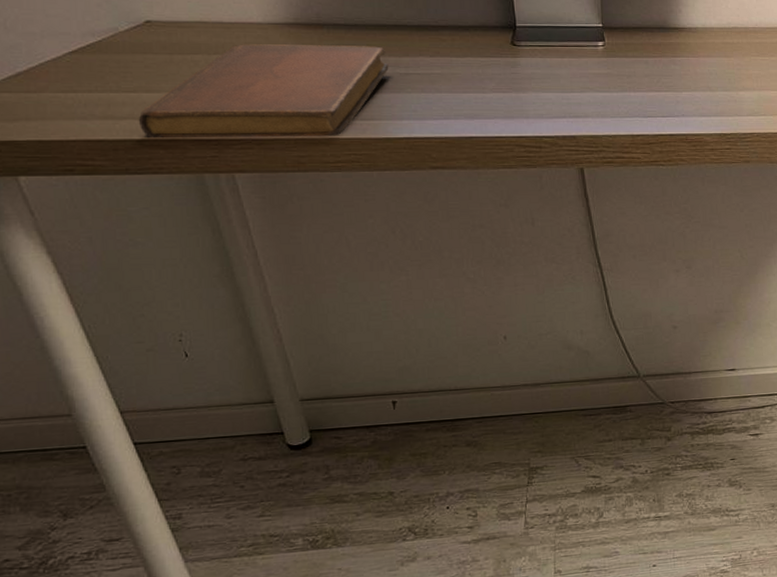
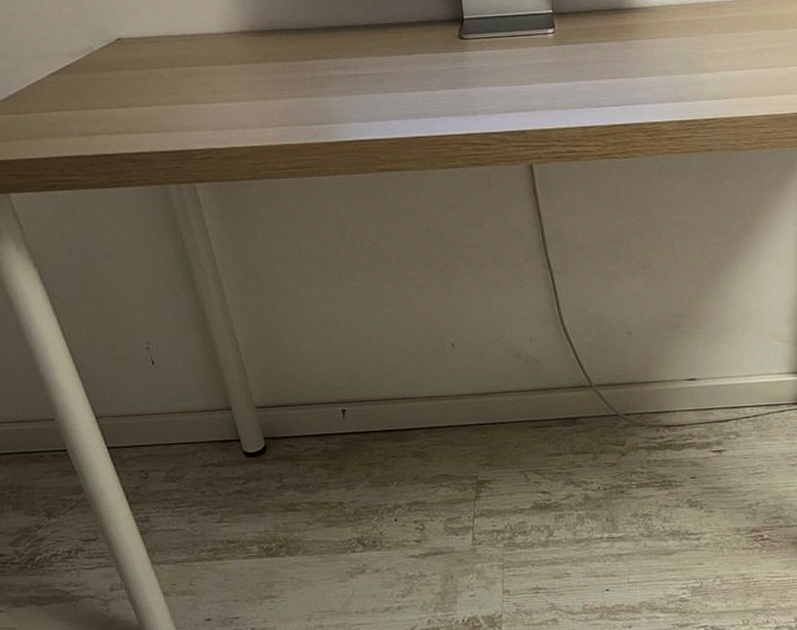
notebook: present [138,44,389,137] -> none [110,49,339,151]

